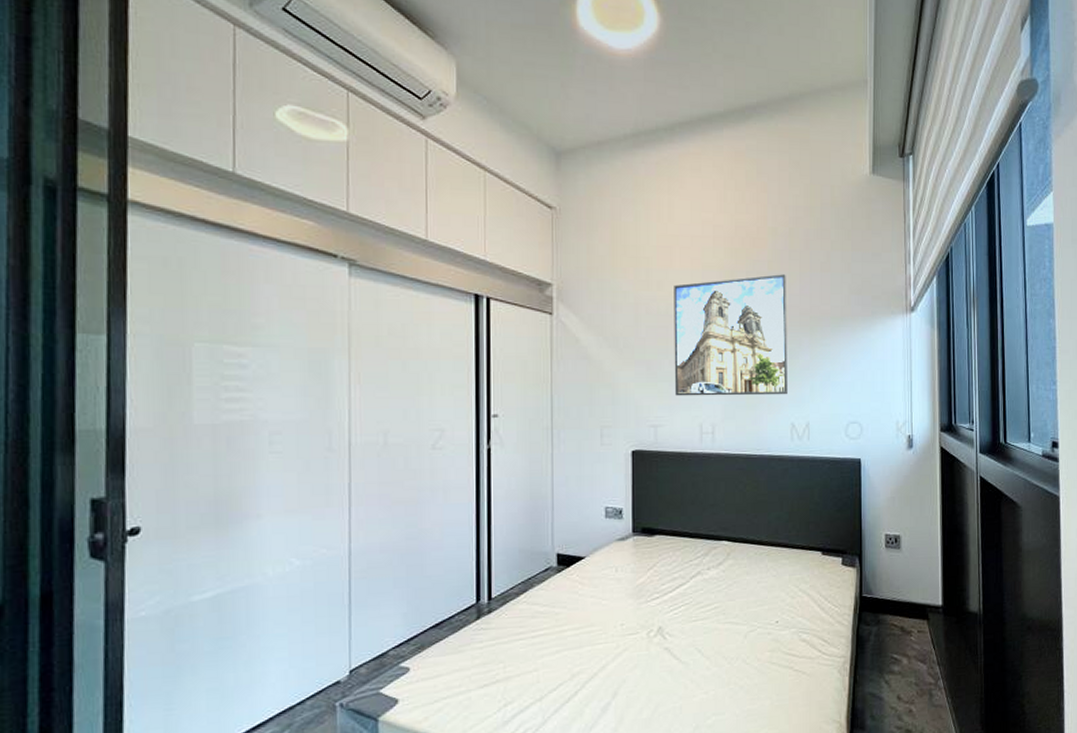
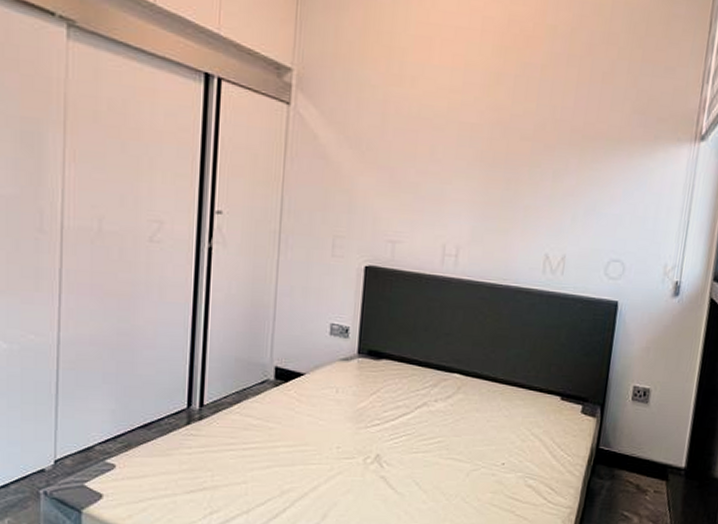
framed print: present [674,274,787,396] -> none [418,81,561,222]

